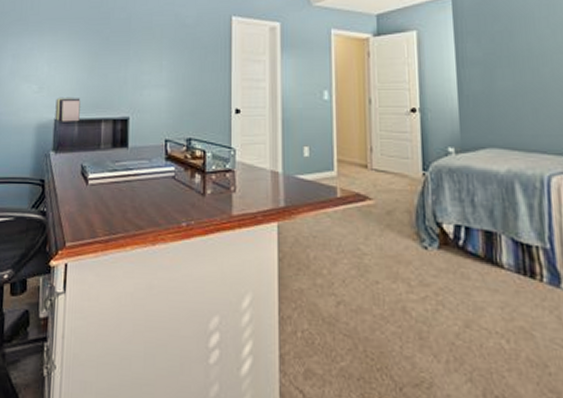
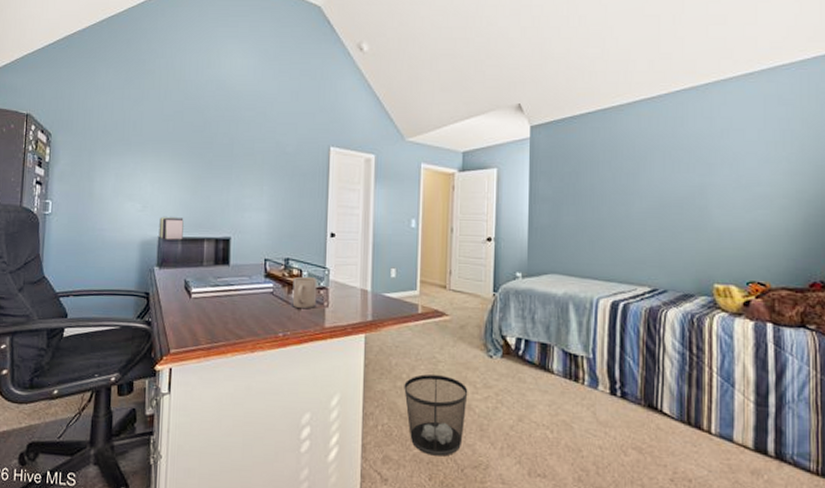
mug: none [196,158,223,195] -> present [292,276,317,309]
waste bin: none [325,270,402,371] -> present [404,374,468,456]

